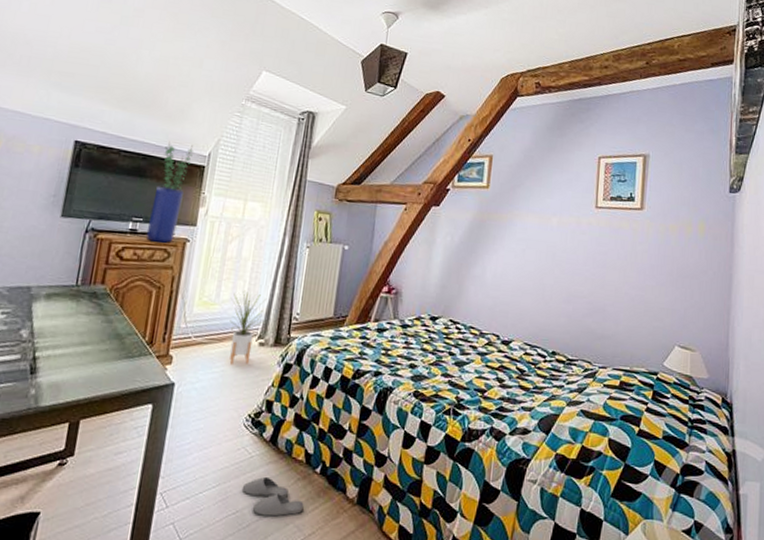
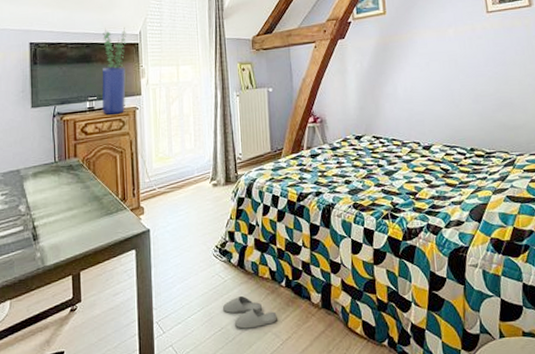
house plant: present [229,290,266,366] -> none [182,142,213,207]

